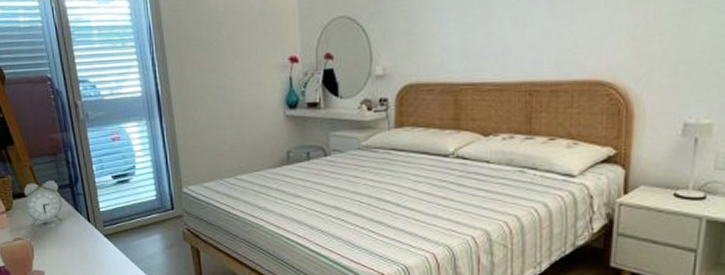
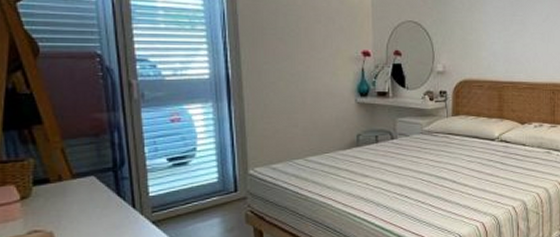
alarm clock: present [24,180,63,227] -> none [48,164,101,217]

